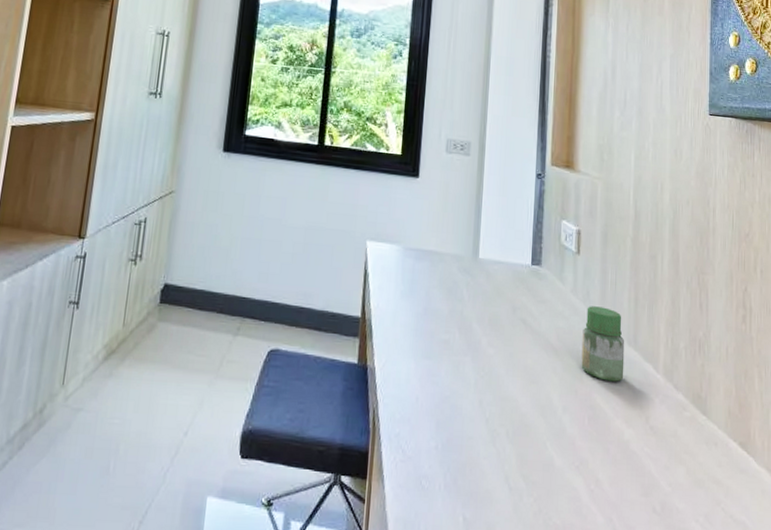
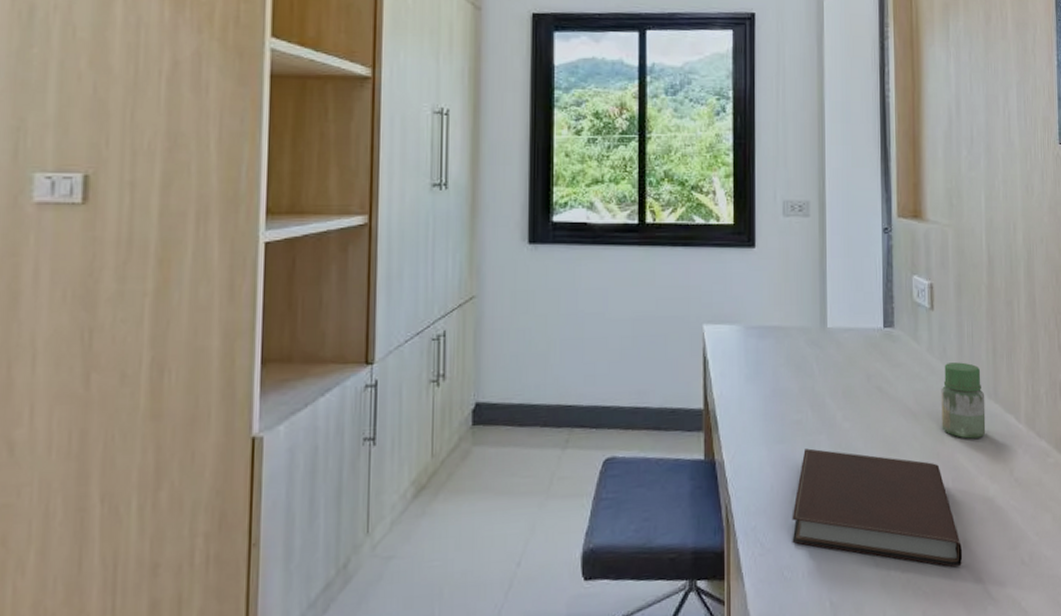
notebook: none [431,367,595,504] -> present [792,448,963,567]

